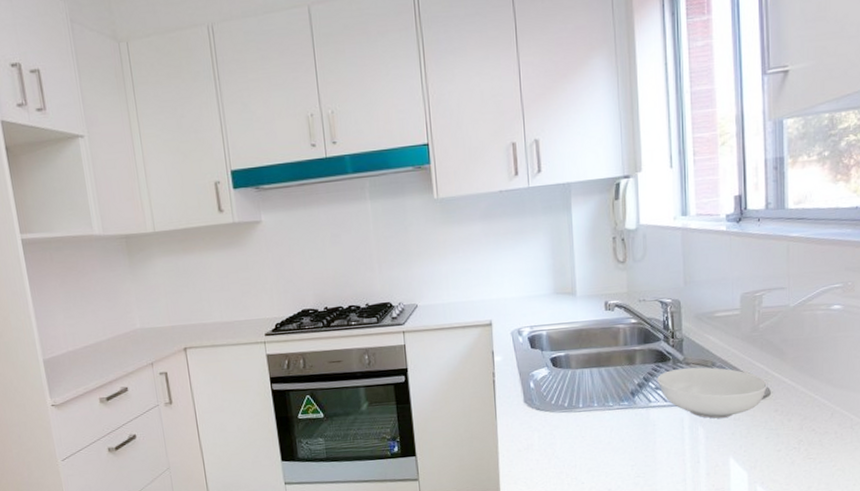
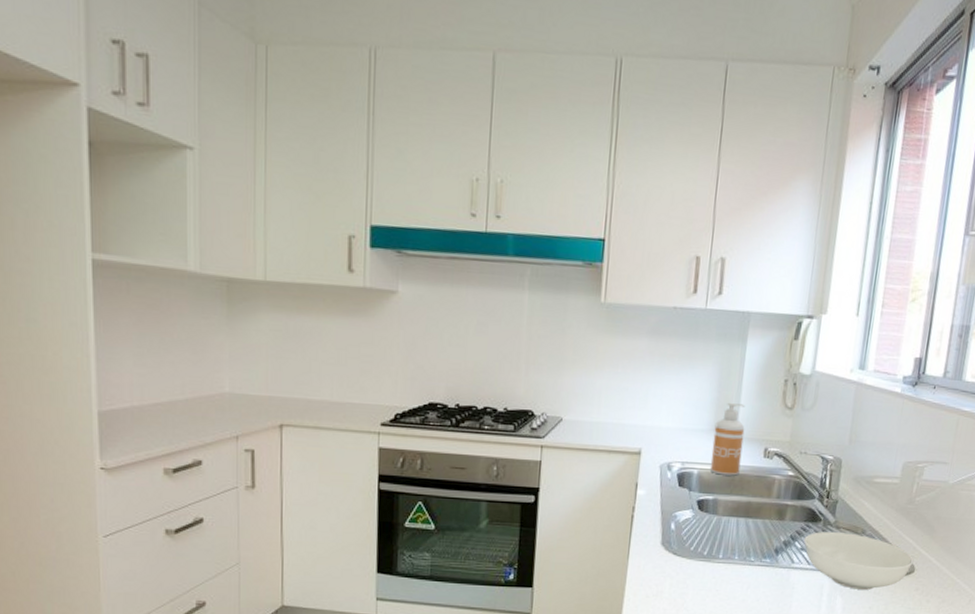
soap dispenser: none [555,265,585,333] -> present [710,402,745,476]

